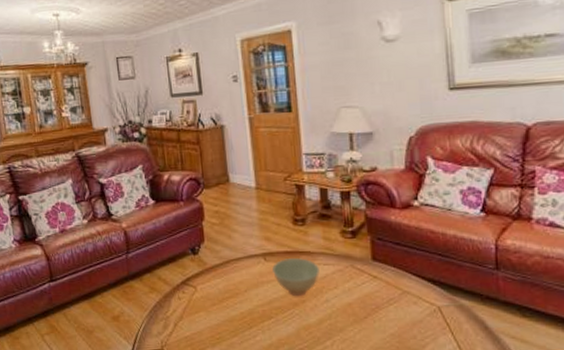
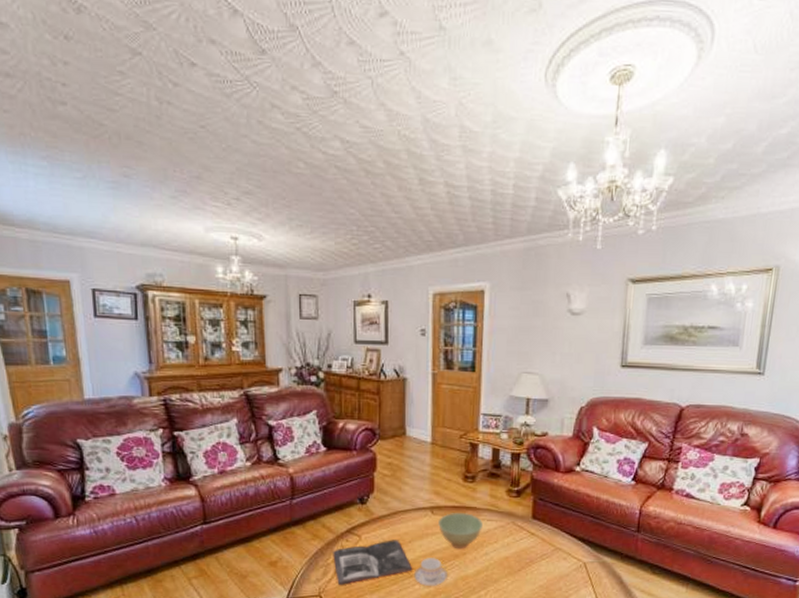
magazine: none [171,289,252,338] -> present [333,540,413,585]
teacup: none [253,306,290,338] -> present [413,557,449,587]

